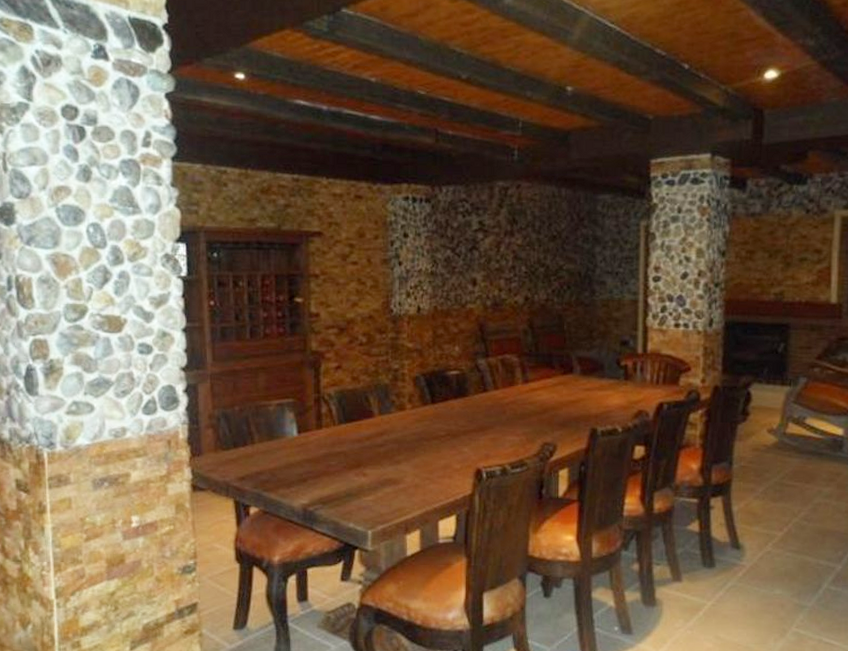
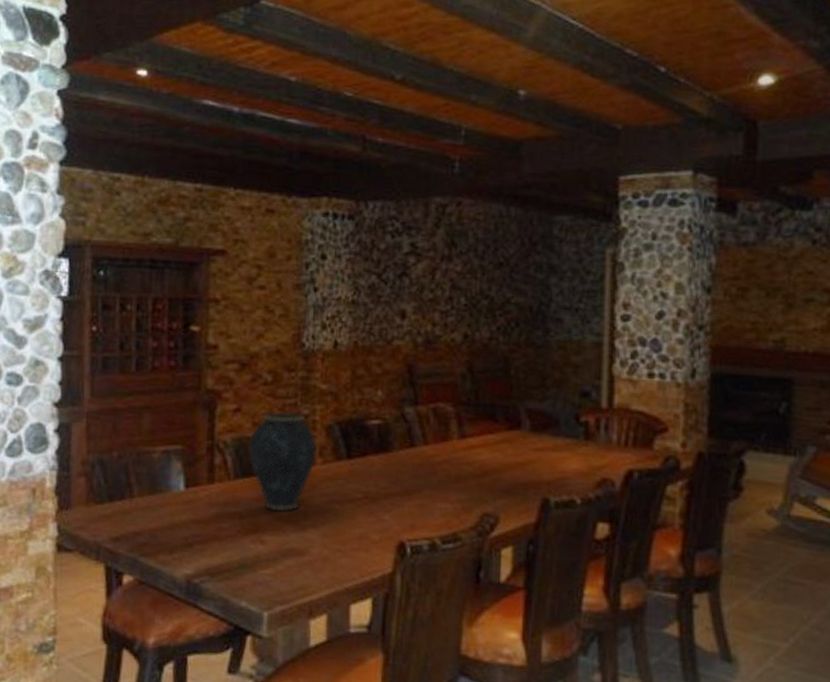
vase: none [349,368,407,450] -> present [248,412,318,512]

